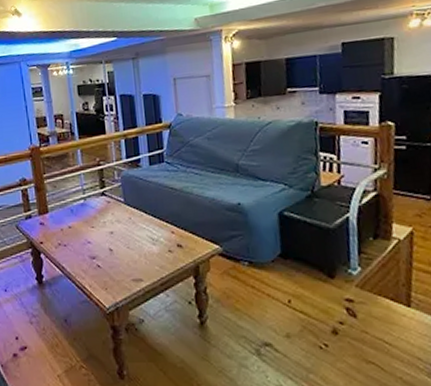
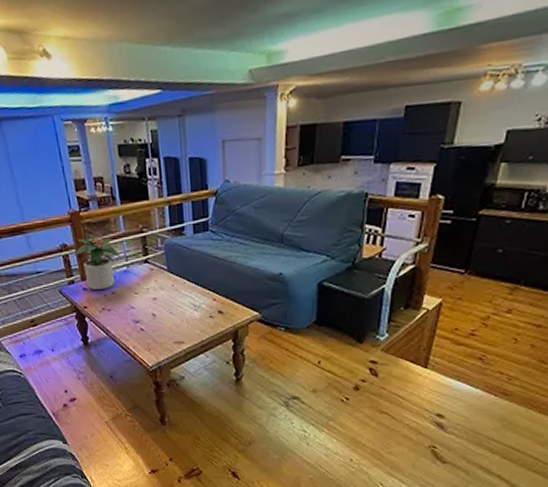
potted plant: none [32,168,77,225] -> present [73,234,120,291]

